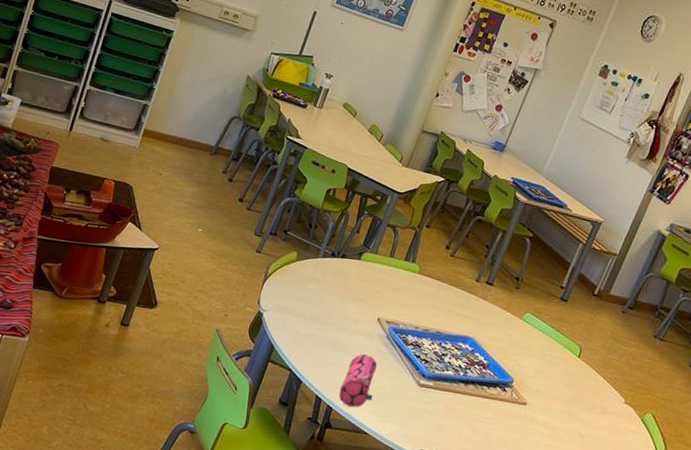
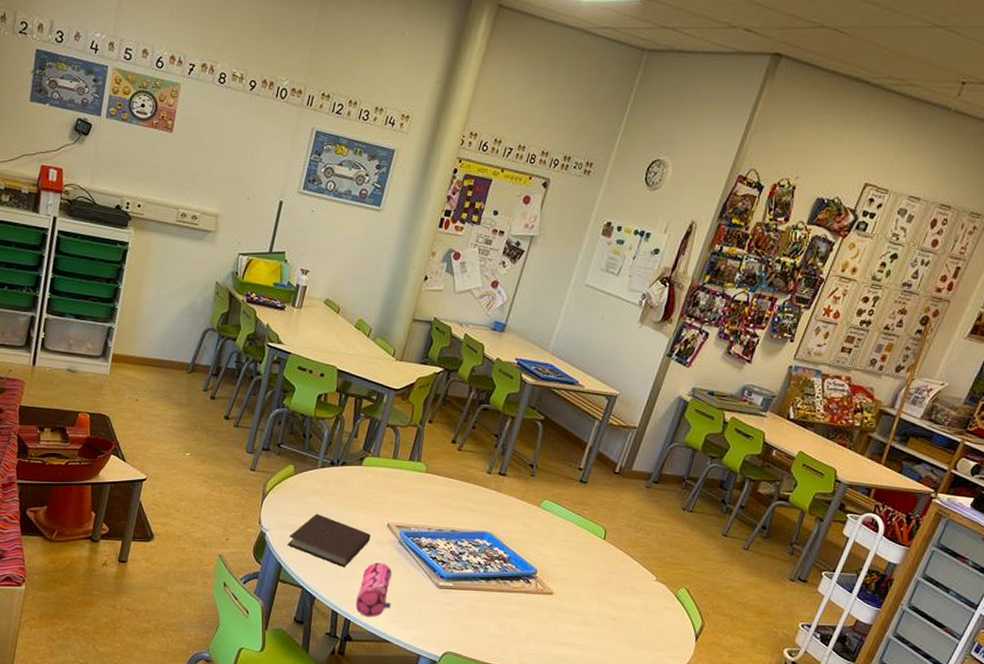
notebook: none [282,300,361,355] -> present [287,513,371,567]

